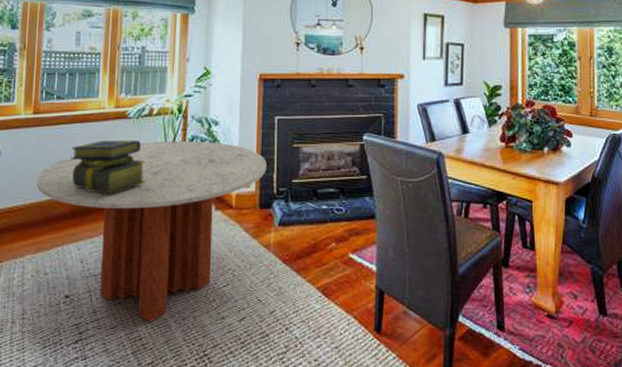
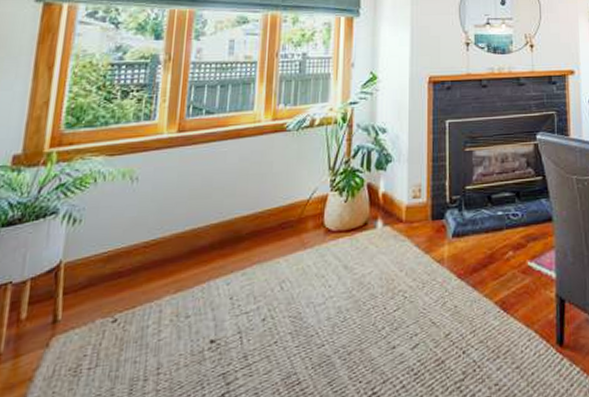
coffee table: present [36,141,266,323] -> none [179,151,438,363]
stack of books: present [71,139,146,194] -> none [221,154,307,217]

